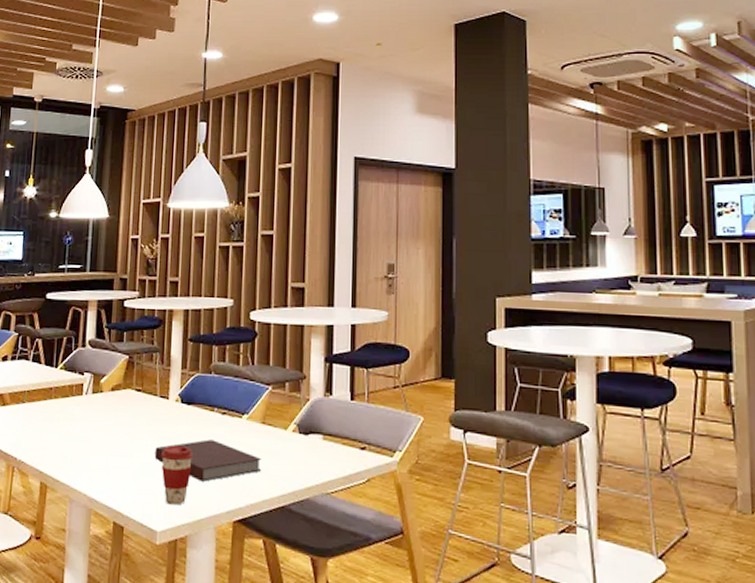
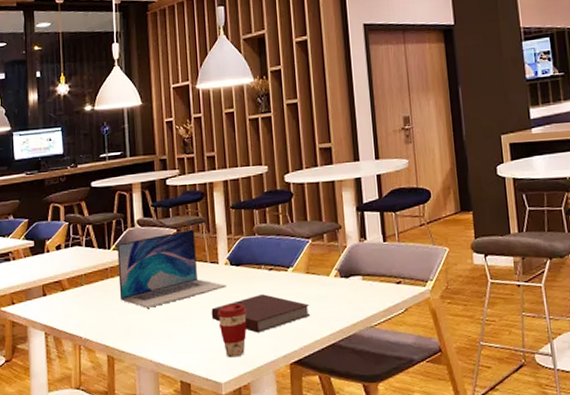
laptop: none [60,357,174,437] -> present [117,229,226,308]

